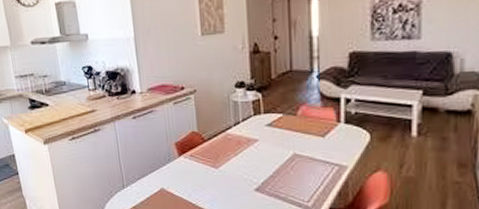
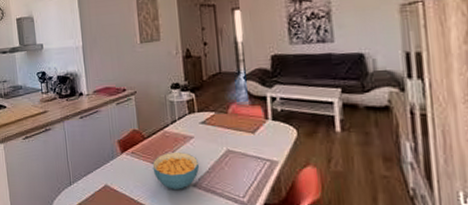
cereal bowl: none [212,155,264,193] -> present [152,151,200,189]

